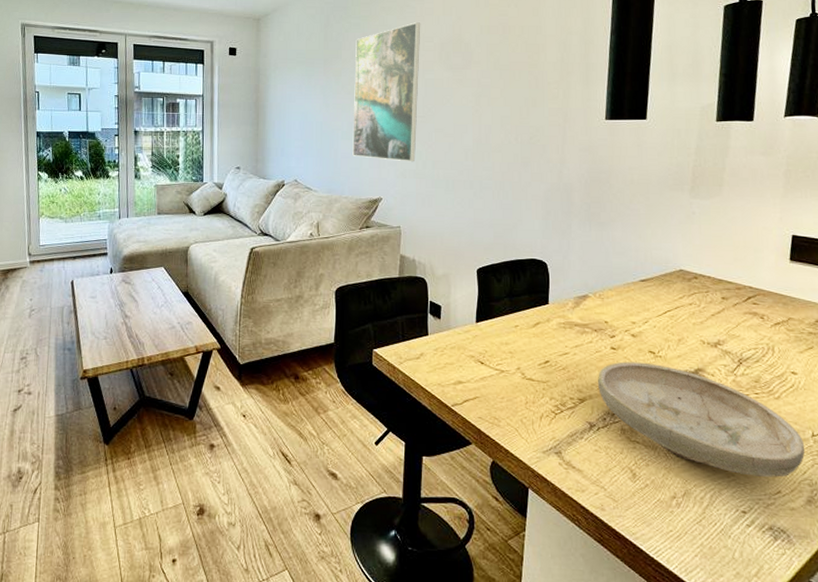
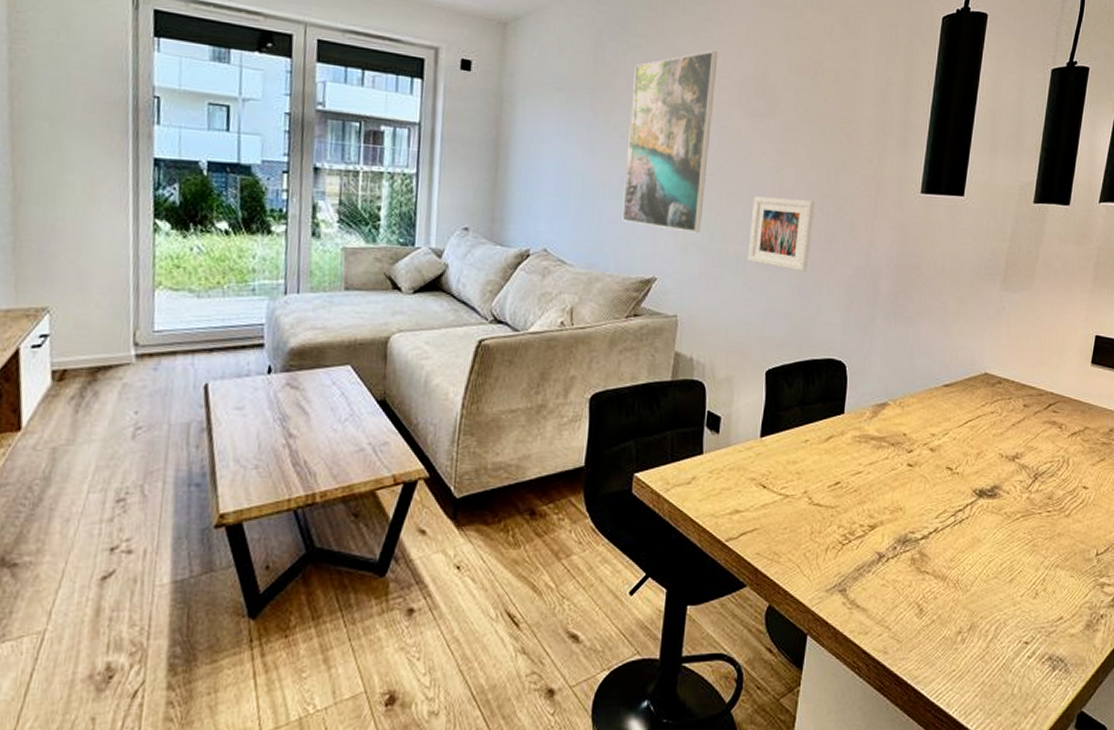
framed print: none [455,131,511,189] -> present [747,196,816,272]
bowl: present [598,361,806,477] -> none [891,480,1089,603]

